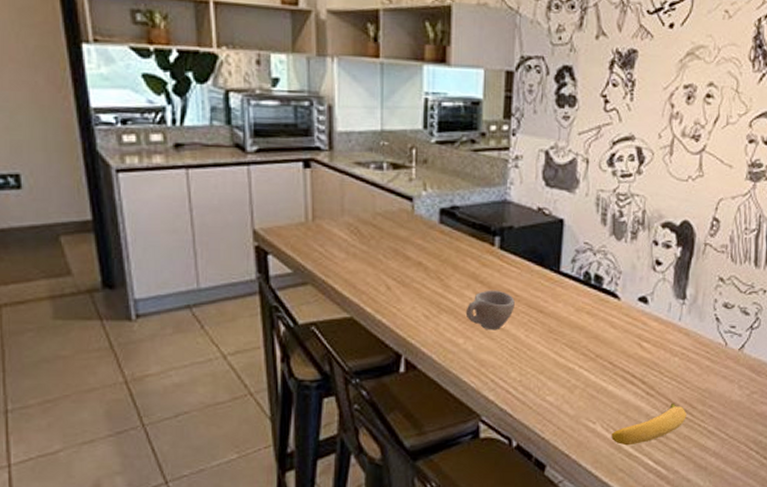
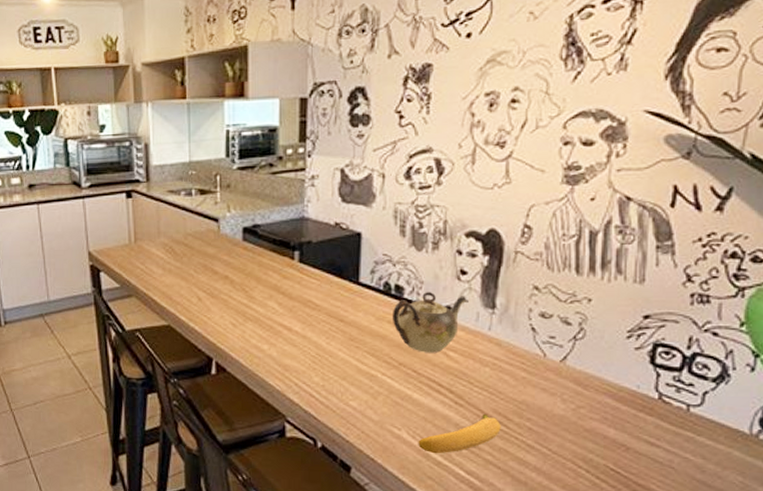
cup: present [465,290,515,331] -> none [269,300,315,338]
teapot: none [590,282,662,344] -> present [392,292,468,353]

